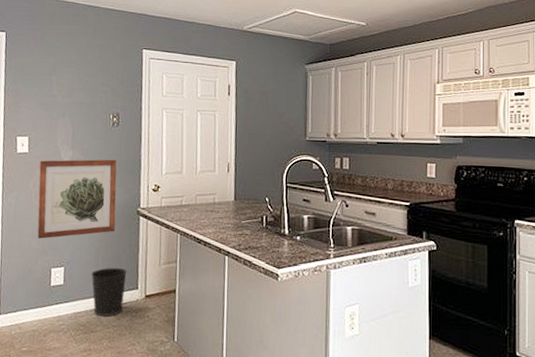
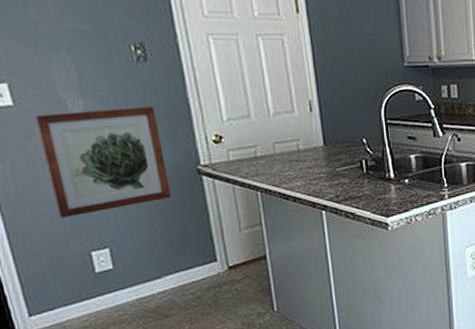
wastebasket: present [91,267,127,317] -> none [150,239,202,298]

